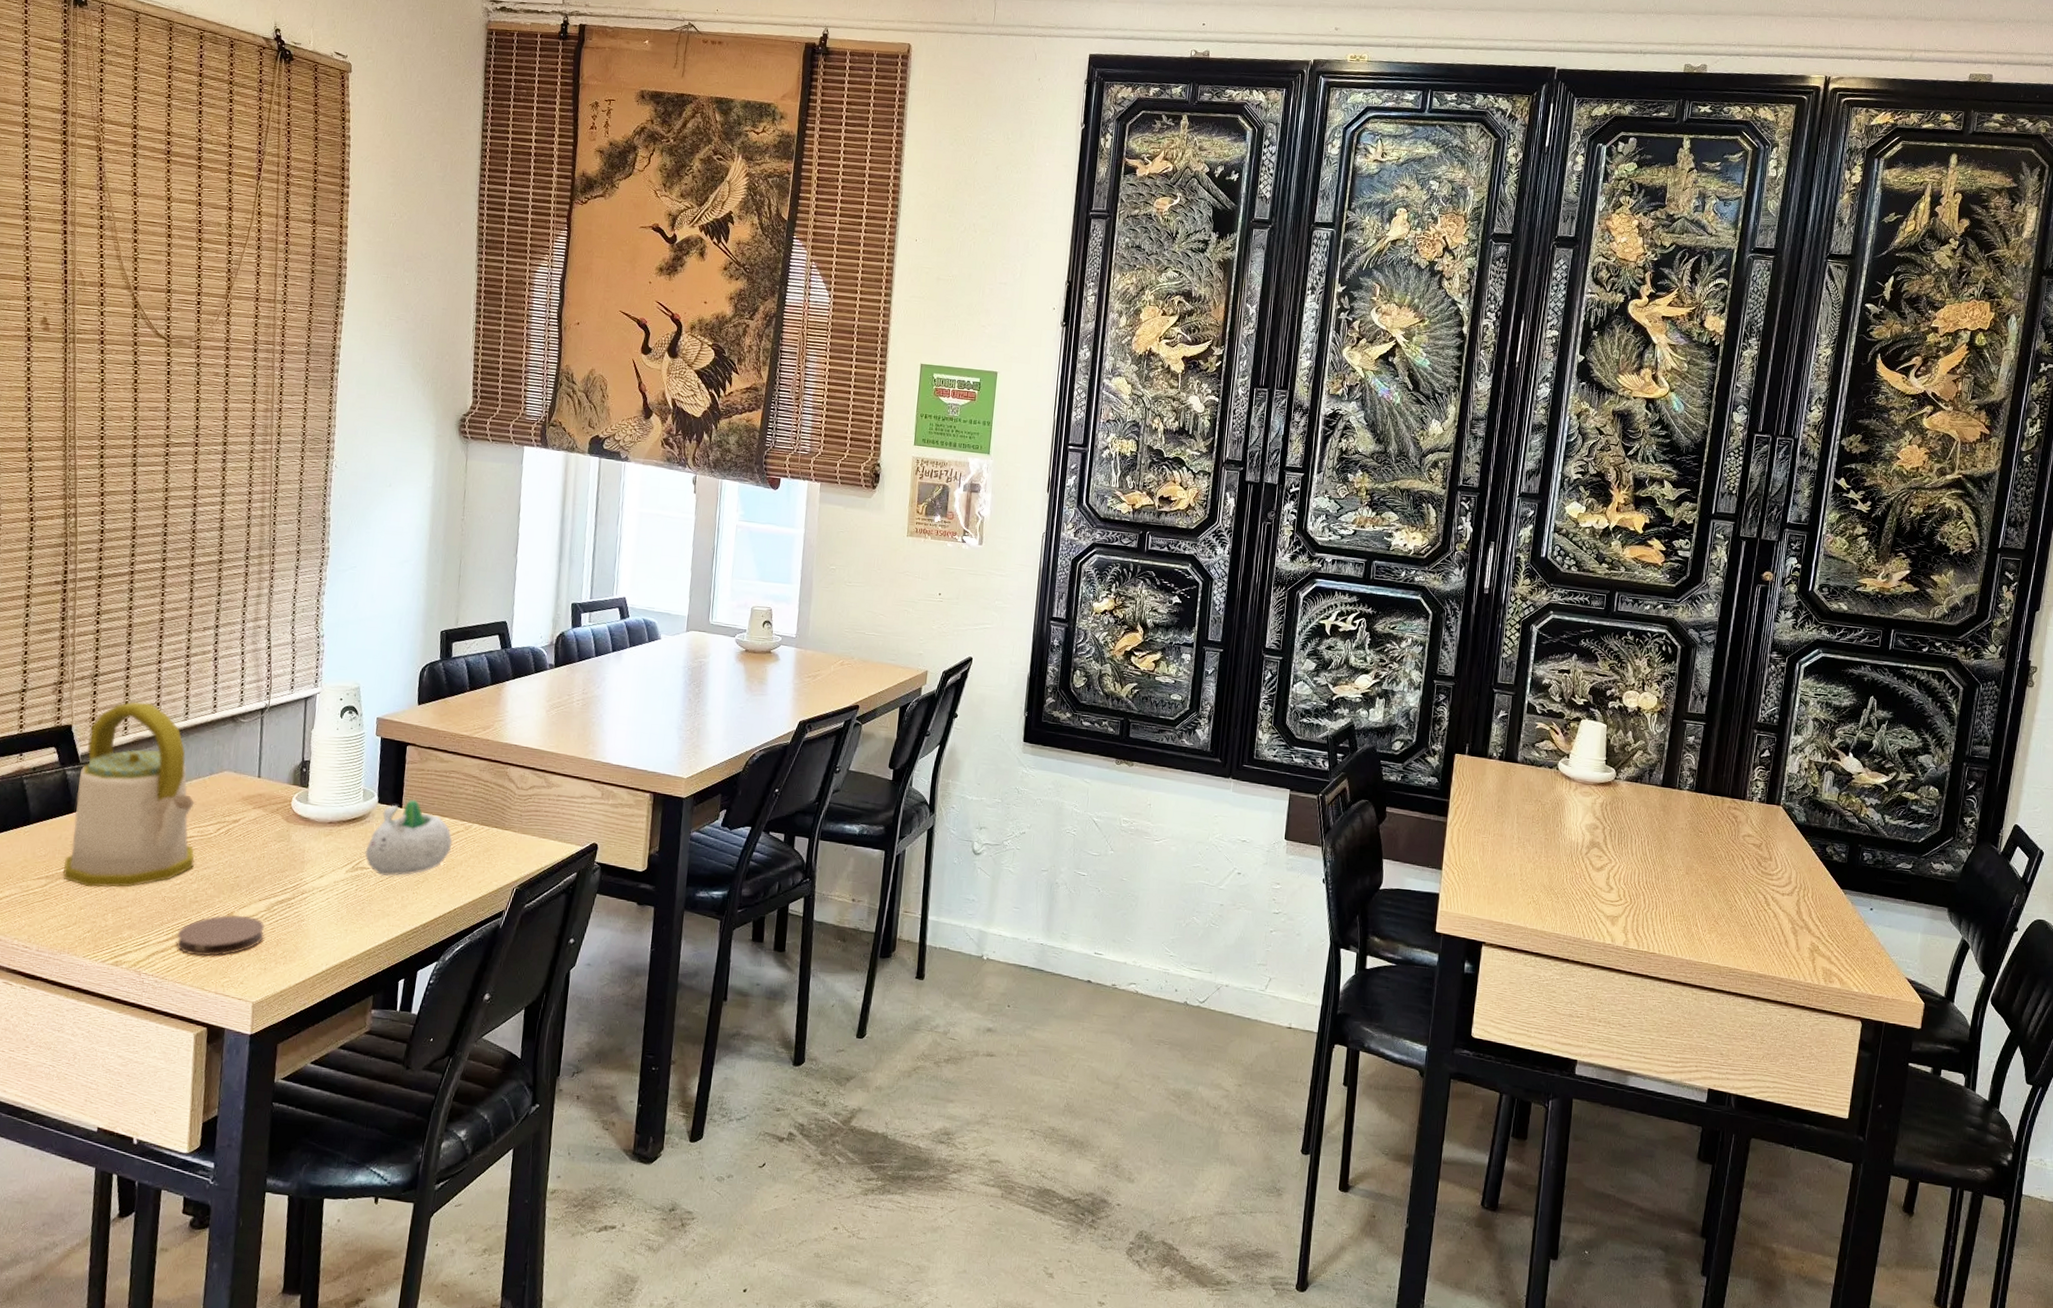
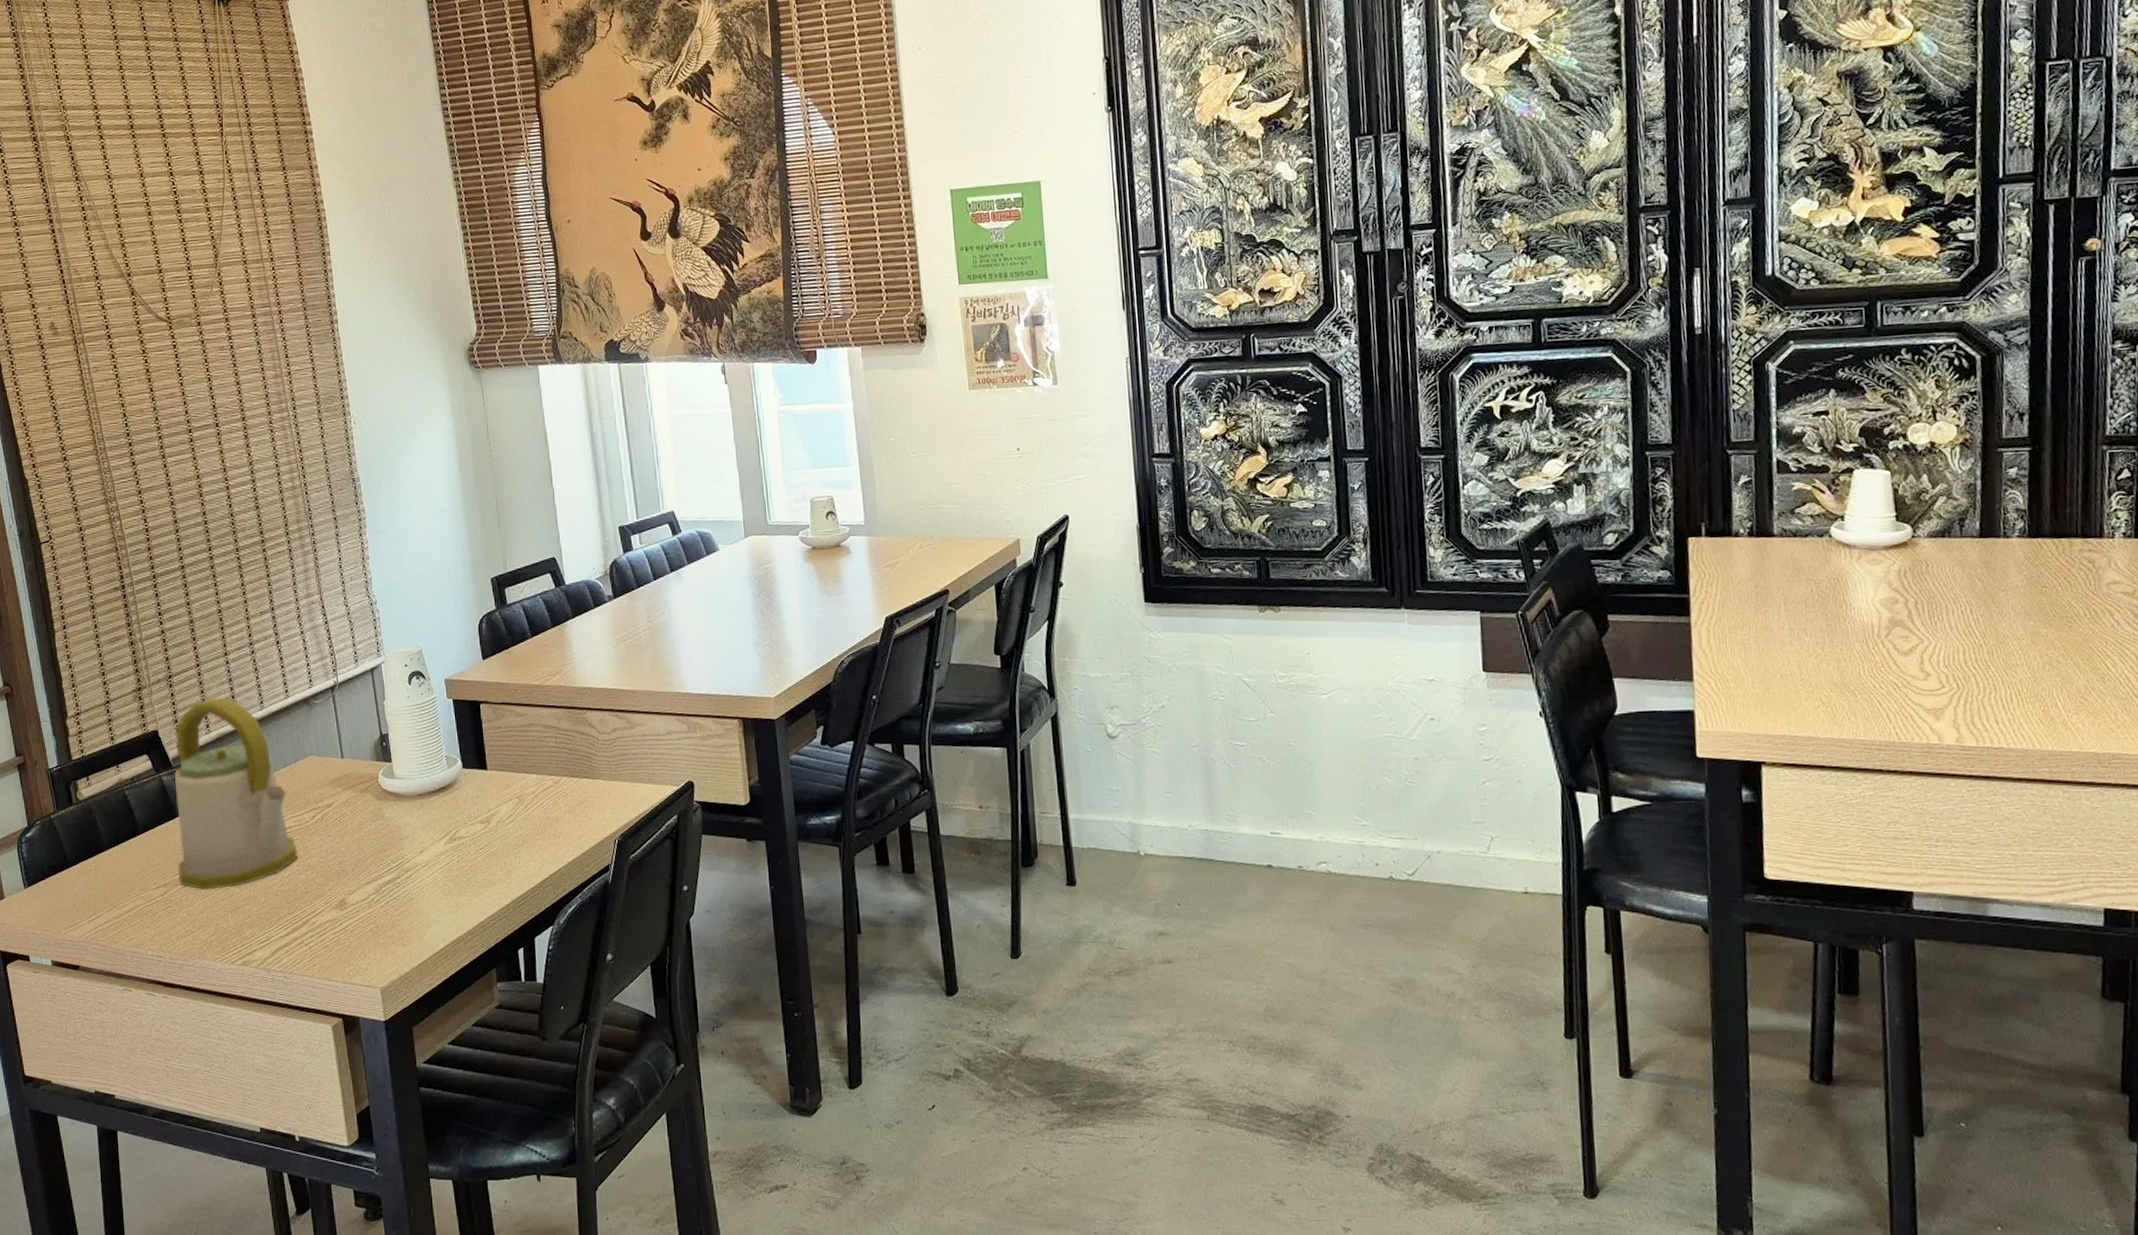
coaster: present [176,915,265,956] -> none [296,900,379,947]
succulent planter: present [364,799,453,876] -> none [459,759,545,844]

